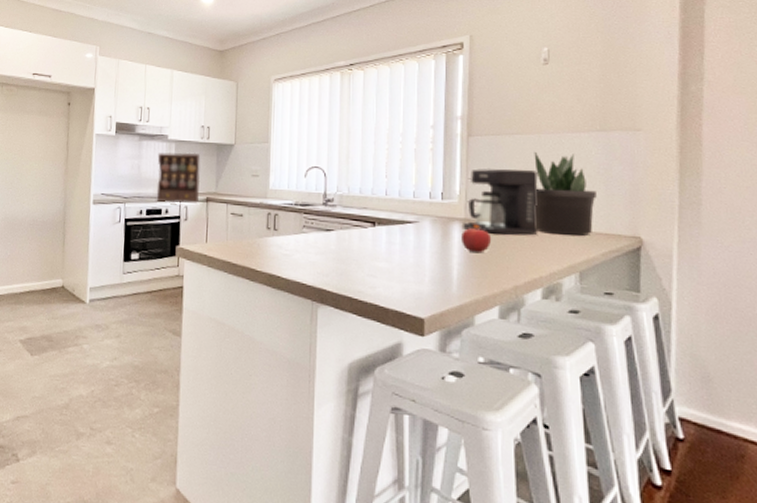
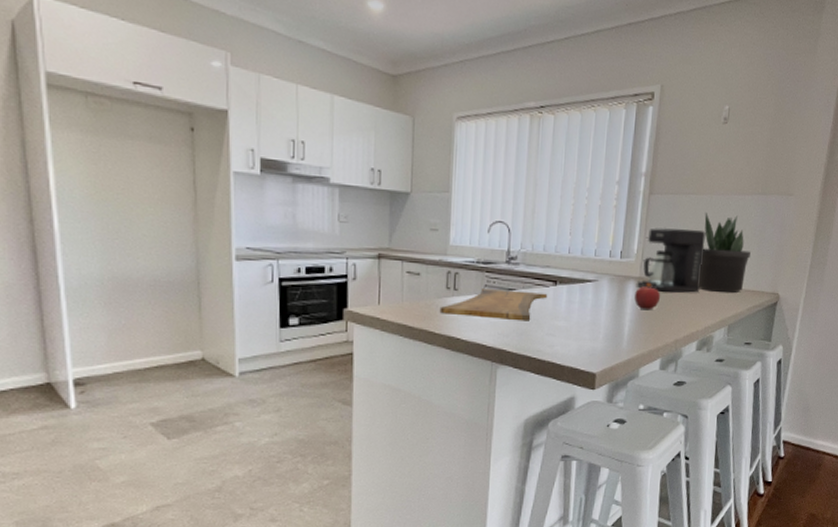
spice rack: present [156,152,201,204] -> none [317,199,371,260]
cutting board: none [261,229,366,262] -> present [439,289,548,322]

